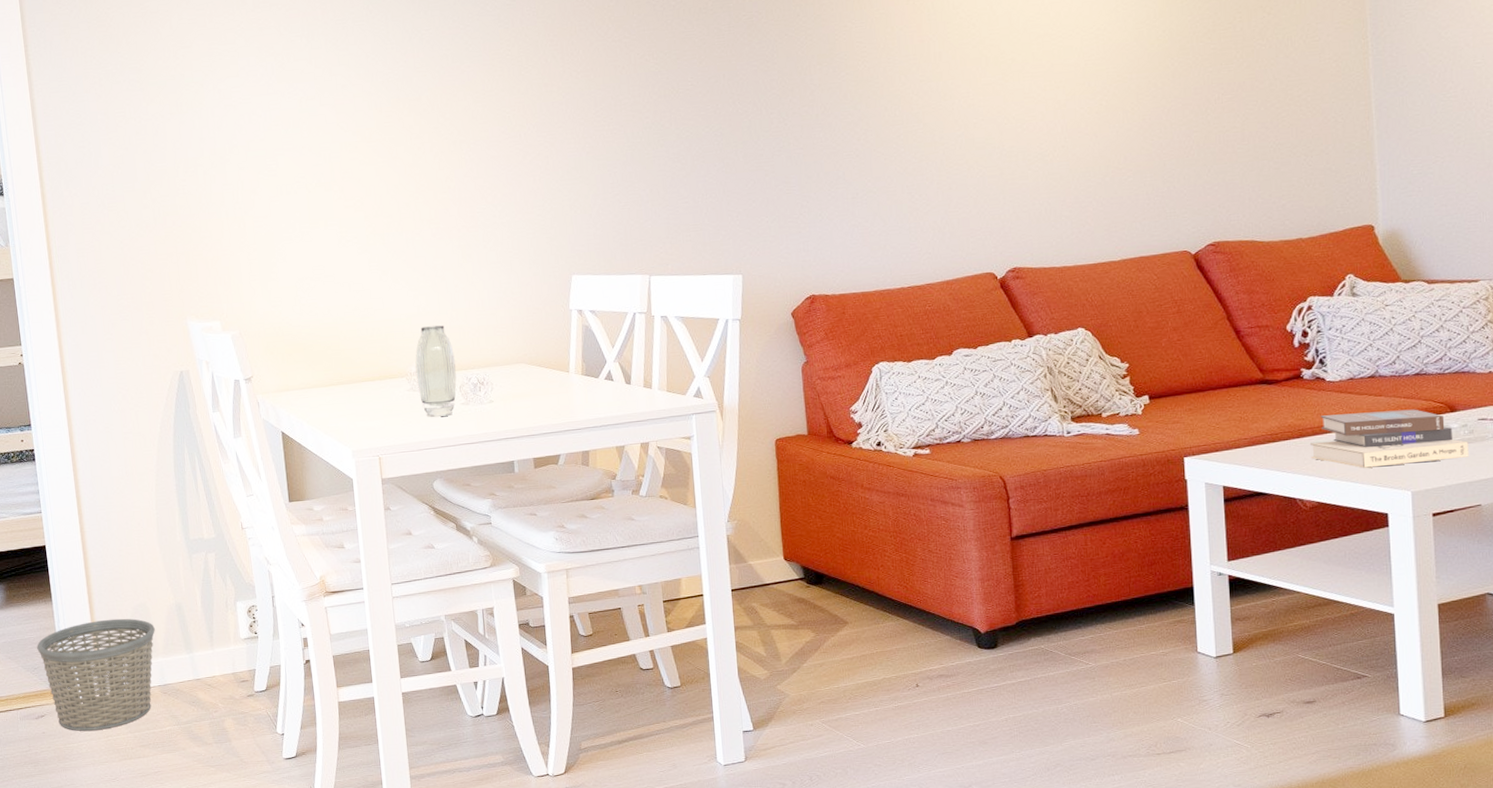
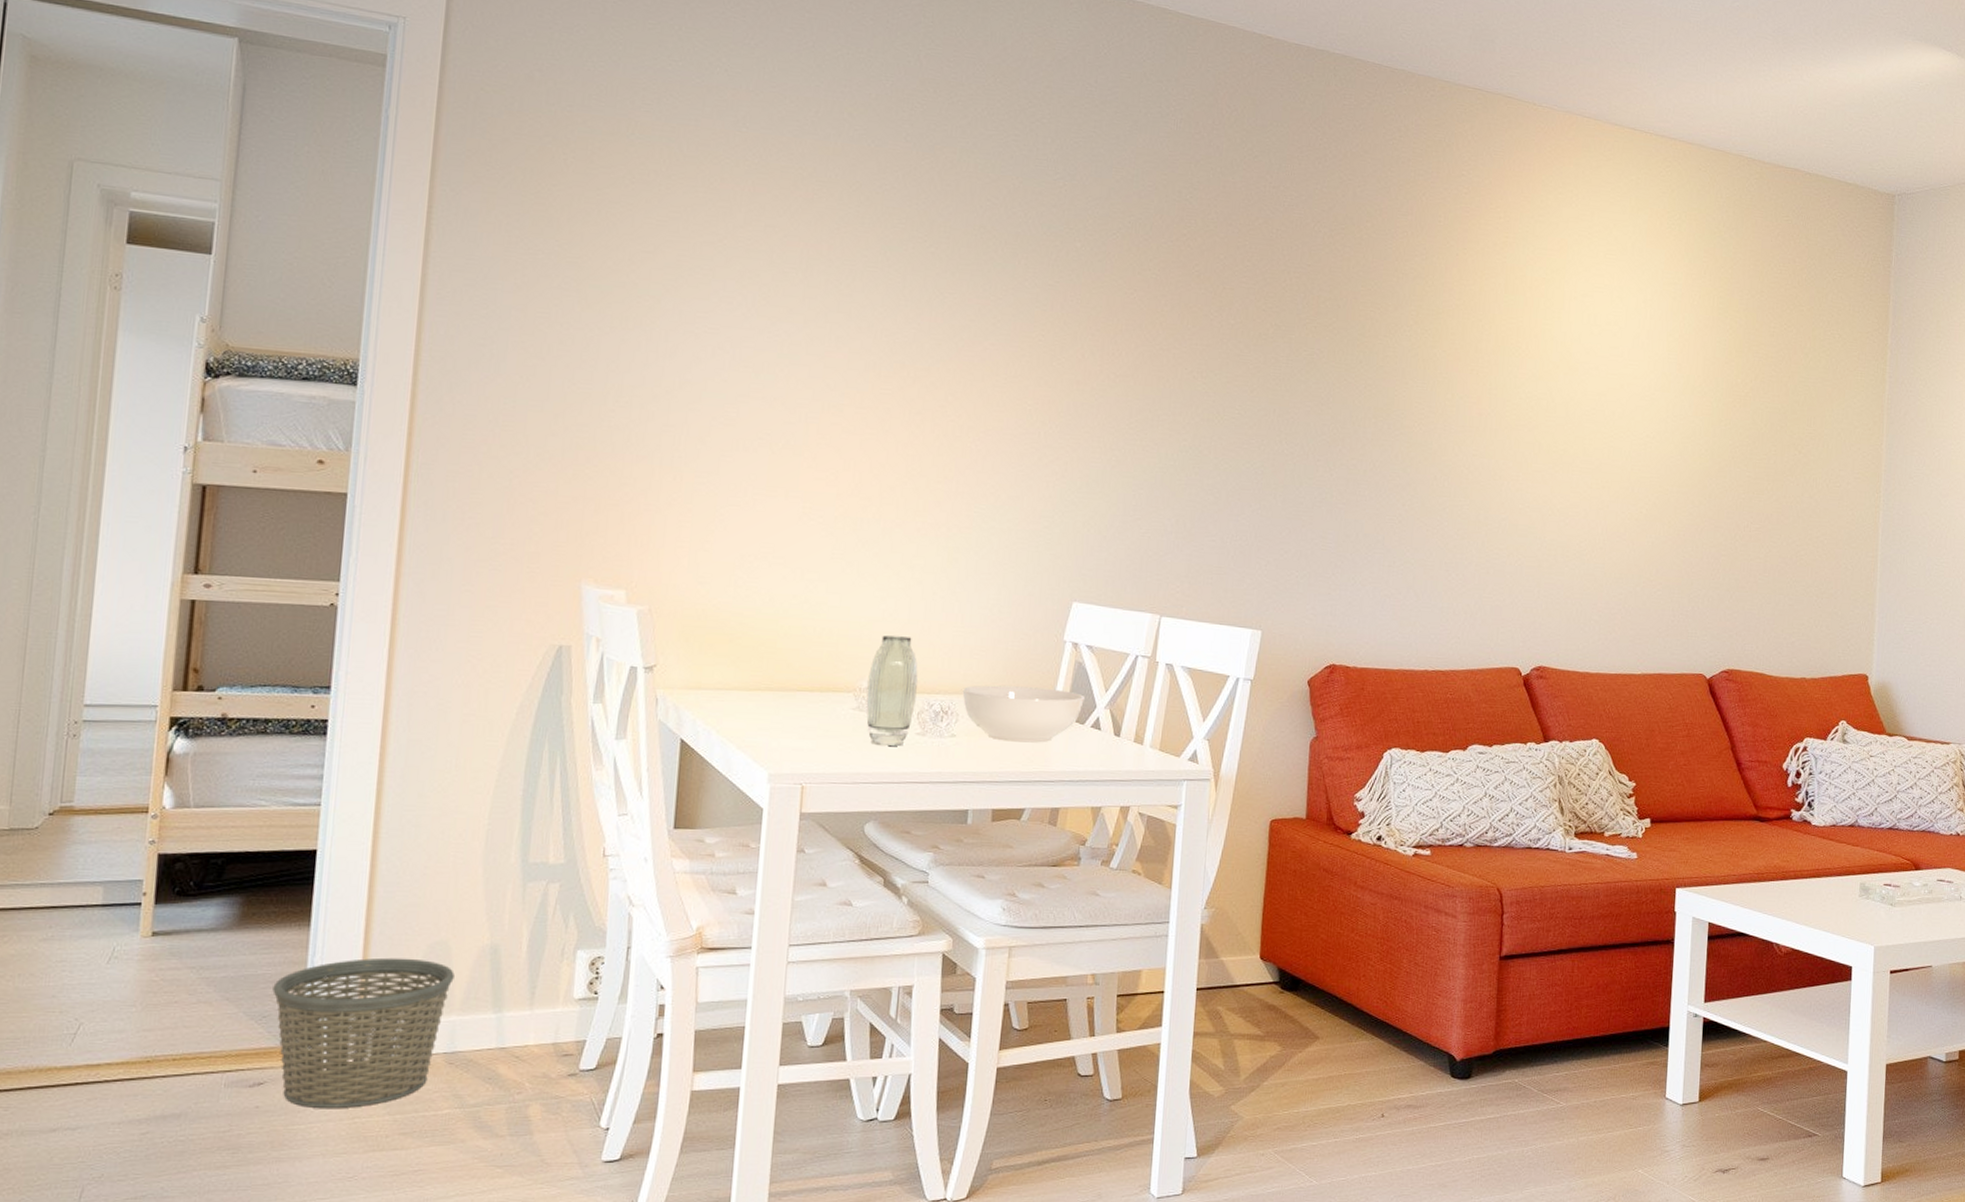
bowl: none [492,351,596,401] -> present [962,685,1086,743]
books: present [1310,409,1469,468] -> none [1791,860,1927,918]

